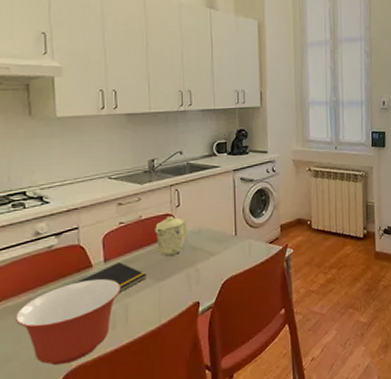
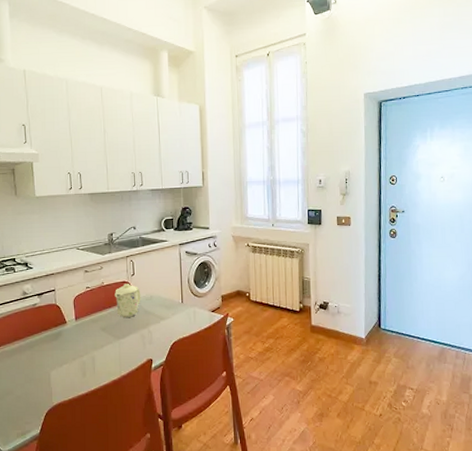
mixing bowl: present [14,279,121,366] -> none [11,334,89,402]
notepad: present [73,262,147,293] -> none [52,321,109,346]

